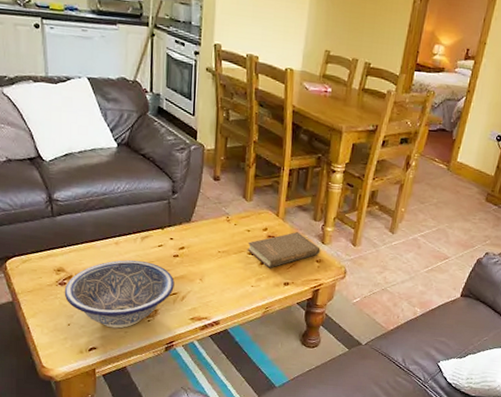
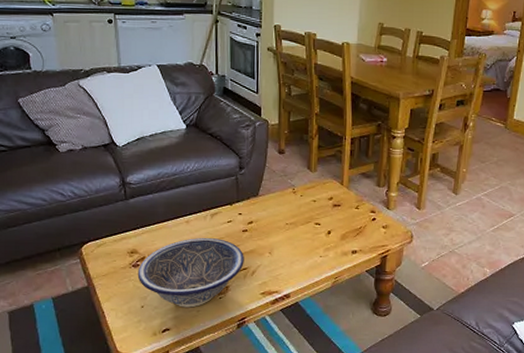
book: present [247,232,321,268] -> none [314,199,386,237]

